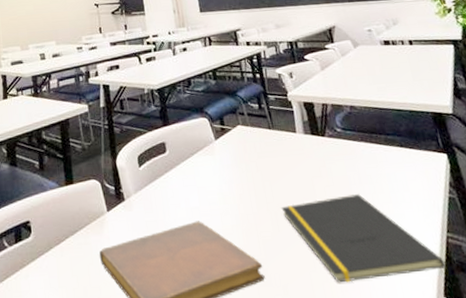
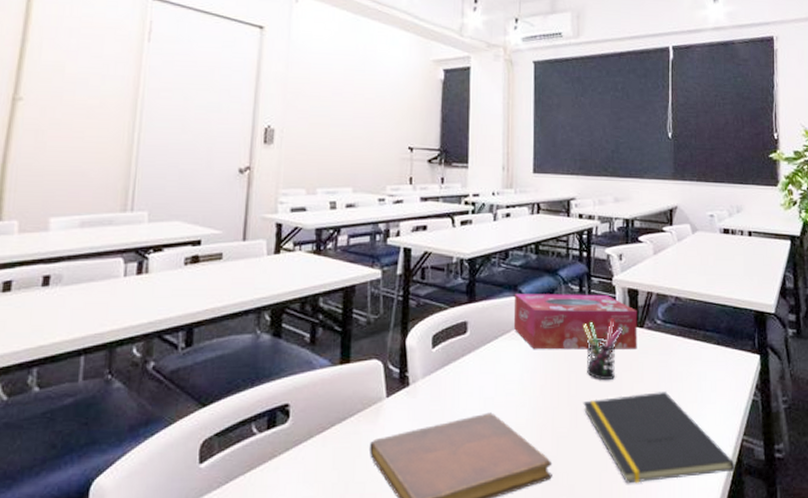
tissue box: none [202,109,323,163] -> present [513,294,637,350]
pen holder: none [267,130,307,187] -> present [582,318,623,381]

